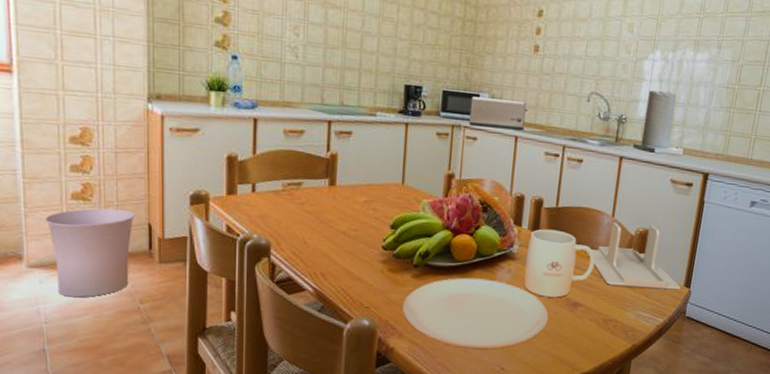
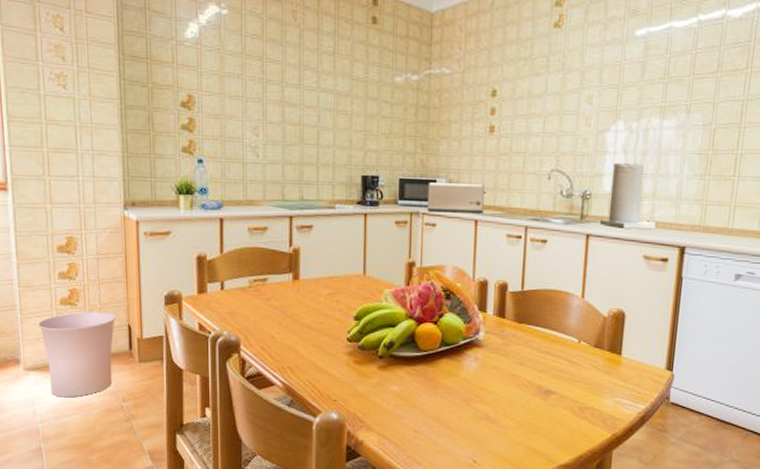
plate: present [403,277,549,349] -> none [370,367,520,441]
mug: present [524,229,595,298] -> none [491,314,567,386]
napkin holder: present [585,223,681,290] -> none [555,304,663,374]

